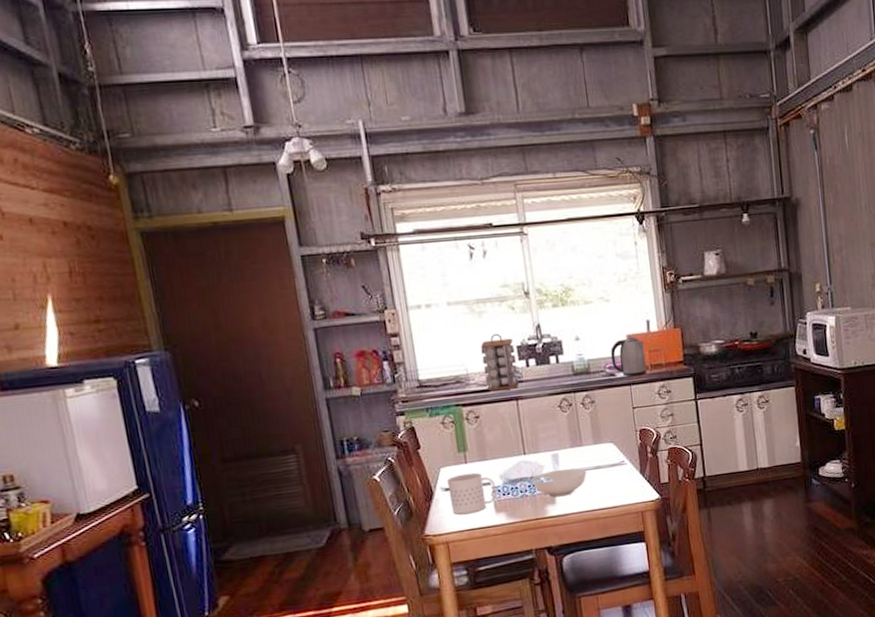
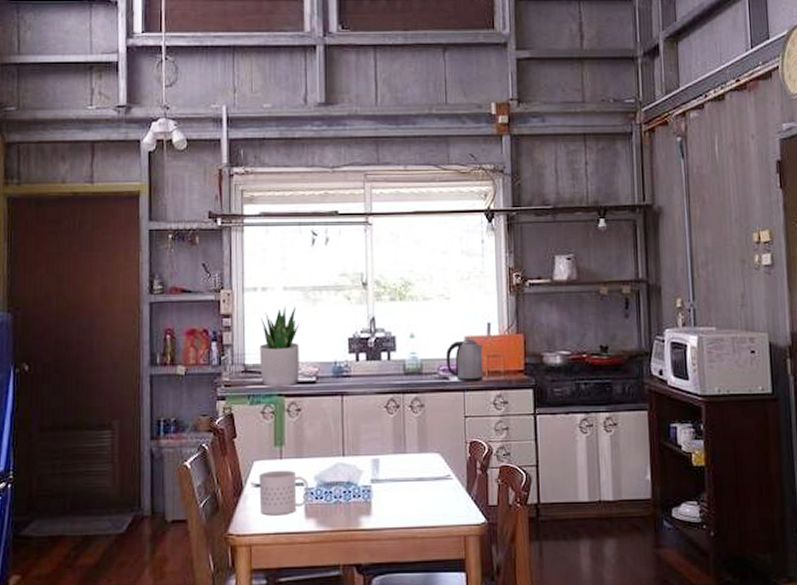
planter: none [429,319,474,399] -> present [259,305,299,387]
spice rack: present [481,333,519,392] -> none [312,323,346,384]
bowl: present [531,468,587,498] -> none [347,476,408,508]

